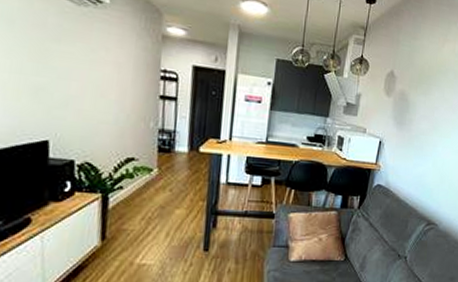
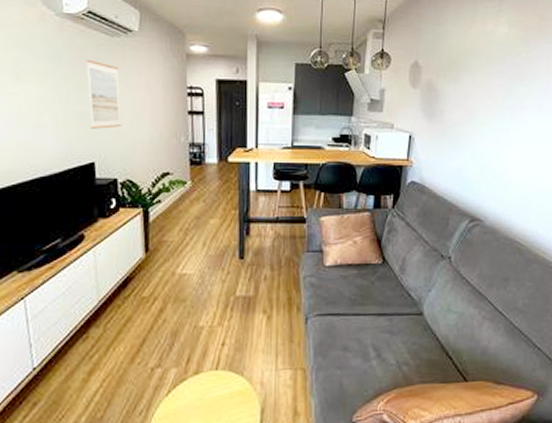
wall art: none [45,26,84,106] -> present [86,59,122,129]

